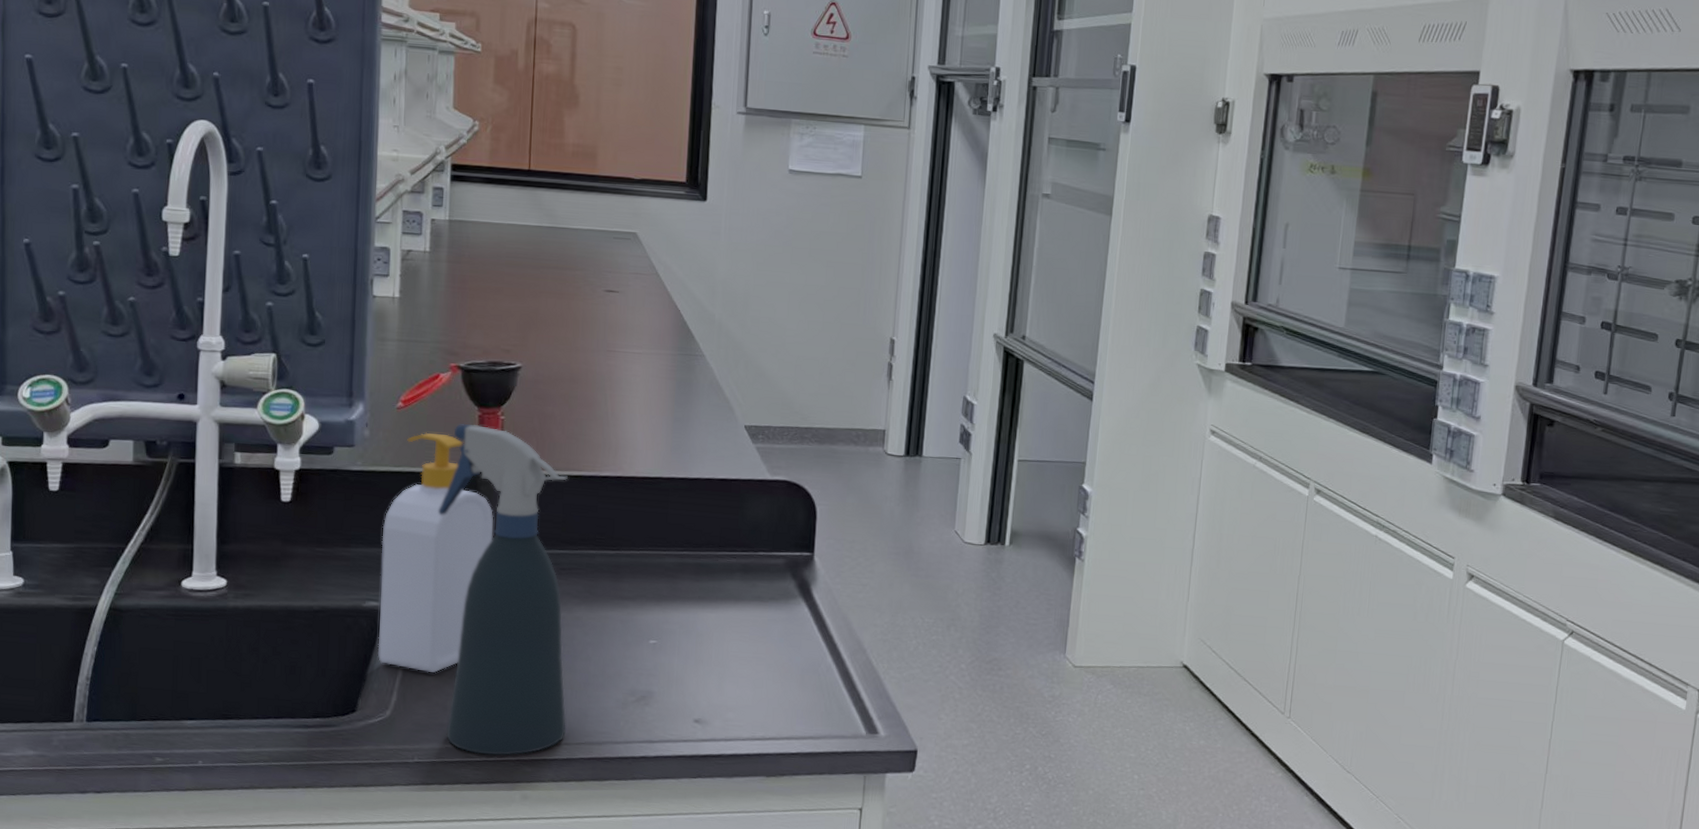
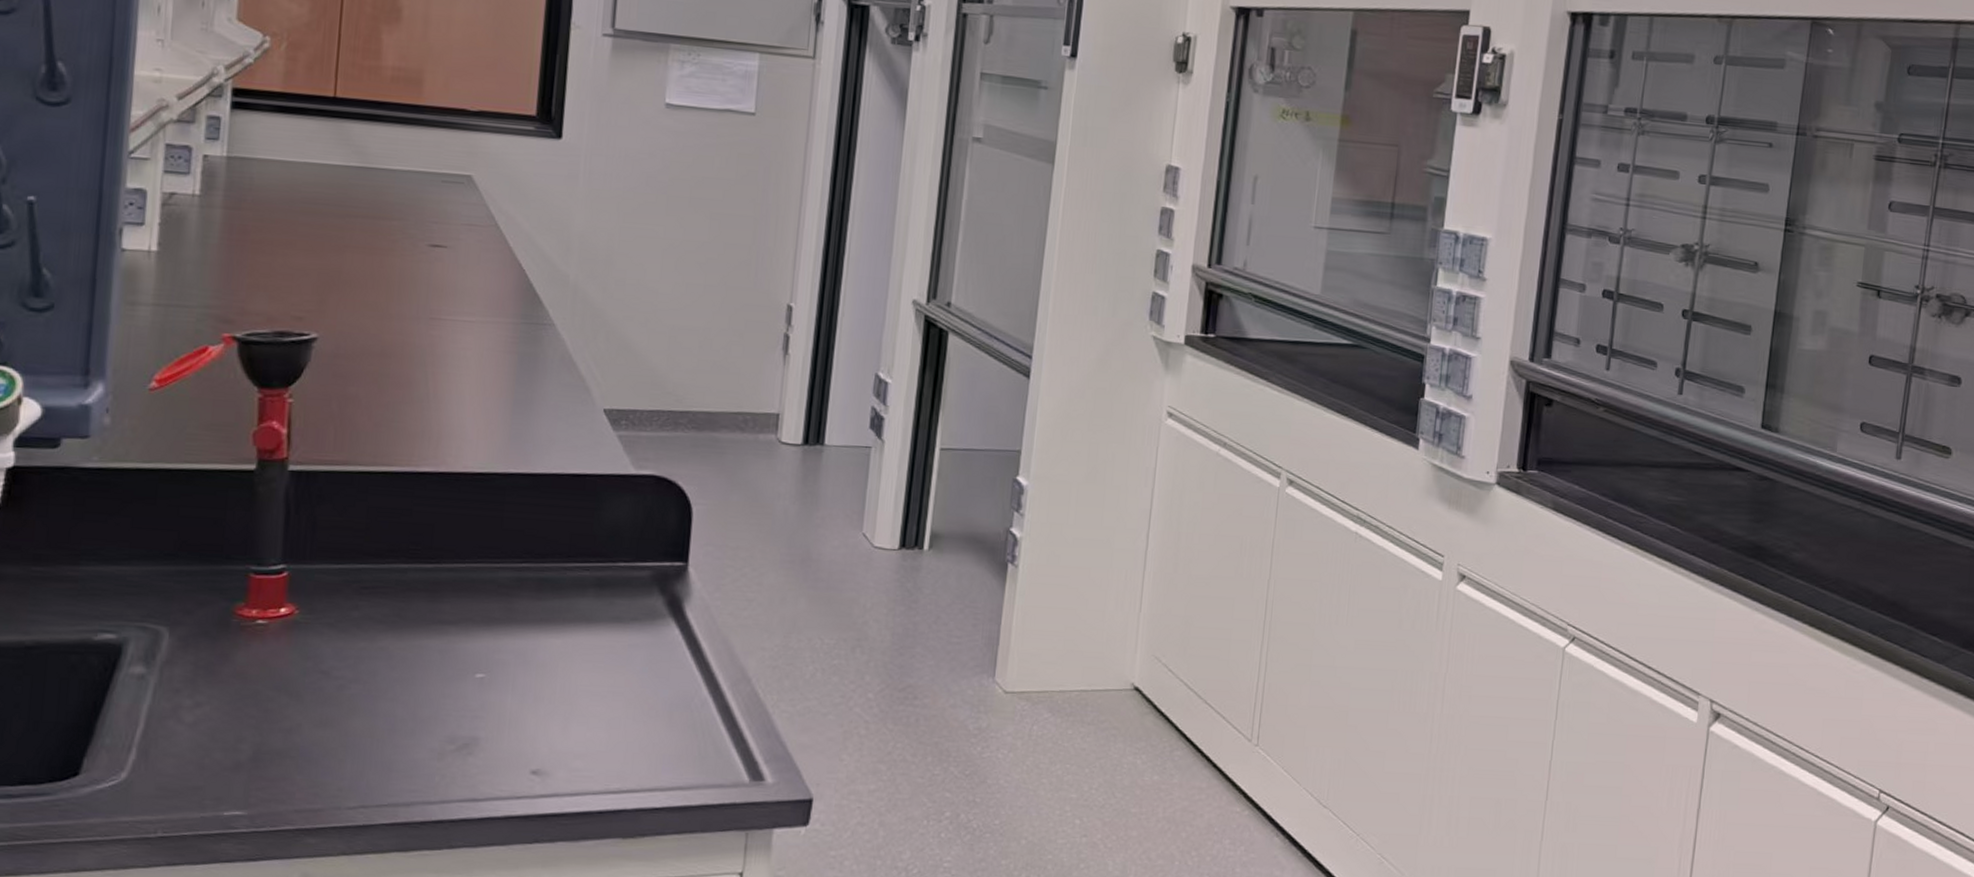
soap bottle: present [378,432,494,673] -> none [112,419,275,722]
spray bottle: present [438,423,568,756] -> none [201,407,374,825]

